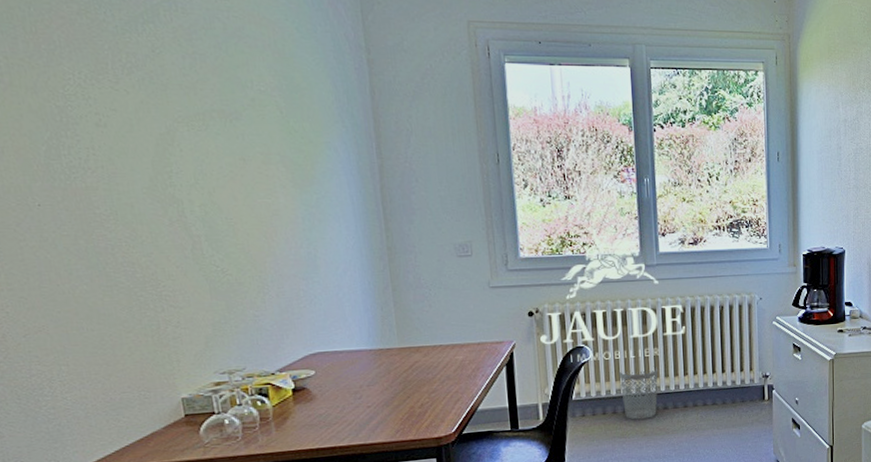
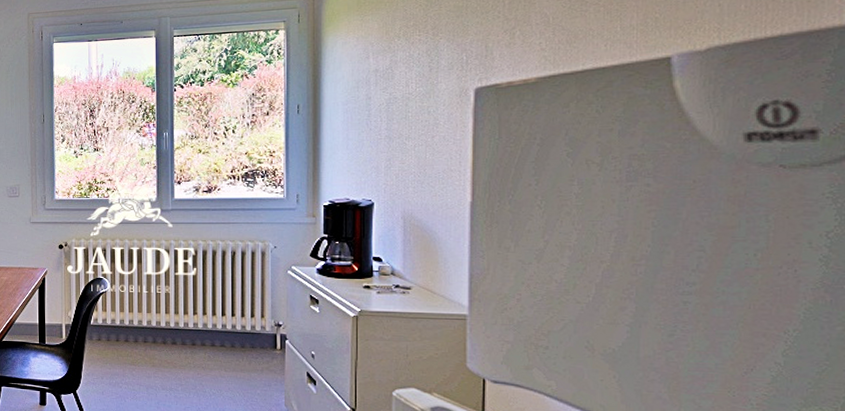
wastebasket: present [618,366,659,420] -> none [132,302,169,351]

